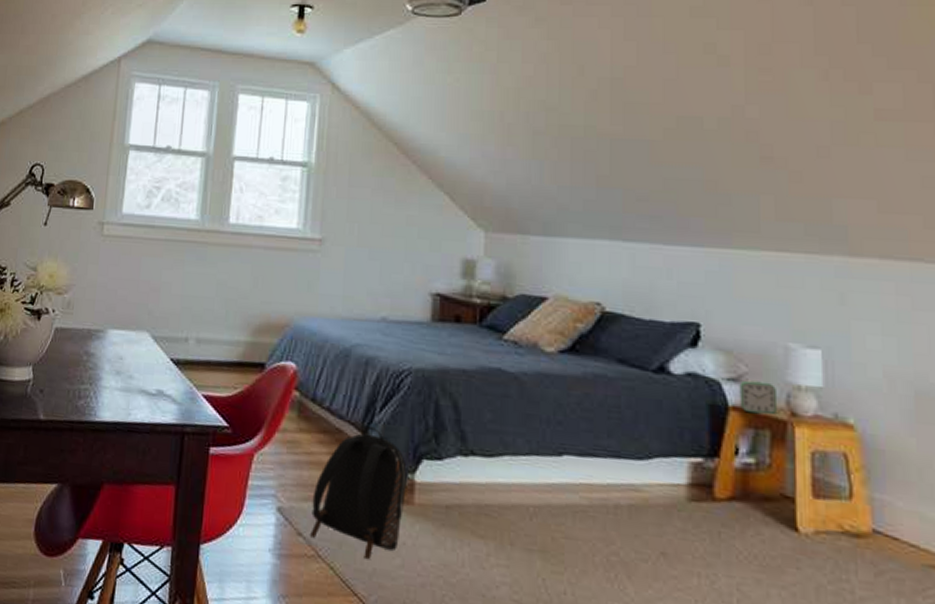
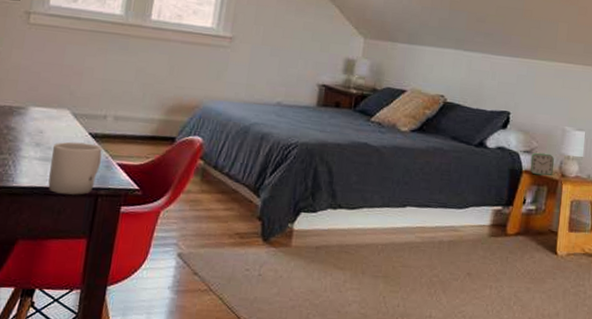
mug: none [131,369,186,433] -> present [48,141,102,195]
backpack: present [309,426,407,560] -> none [203,187,288,291]

